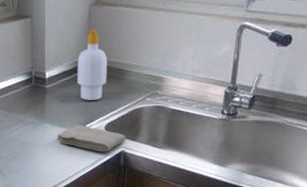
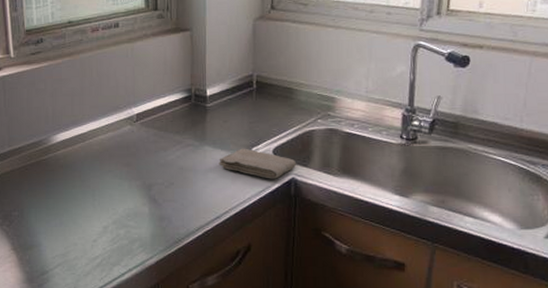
soap bottle: present [77,29,107,101] -> none [241,45,274,121]

